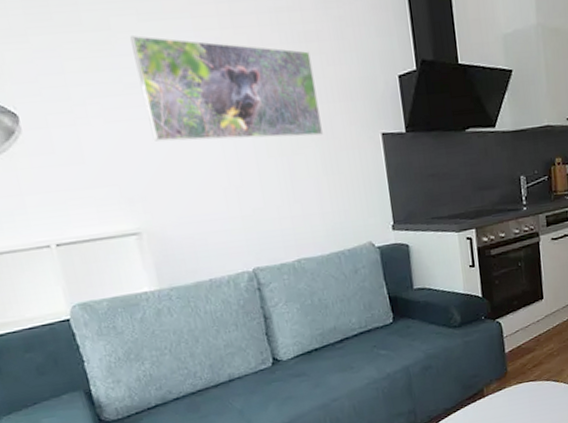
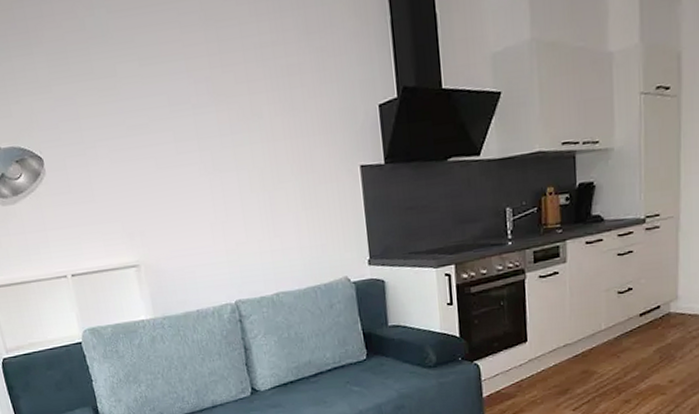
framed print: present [130,35,324,142] -> none [133,79,304,180]

